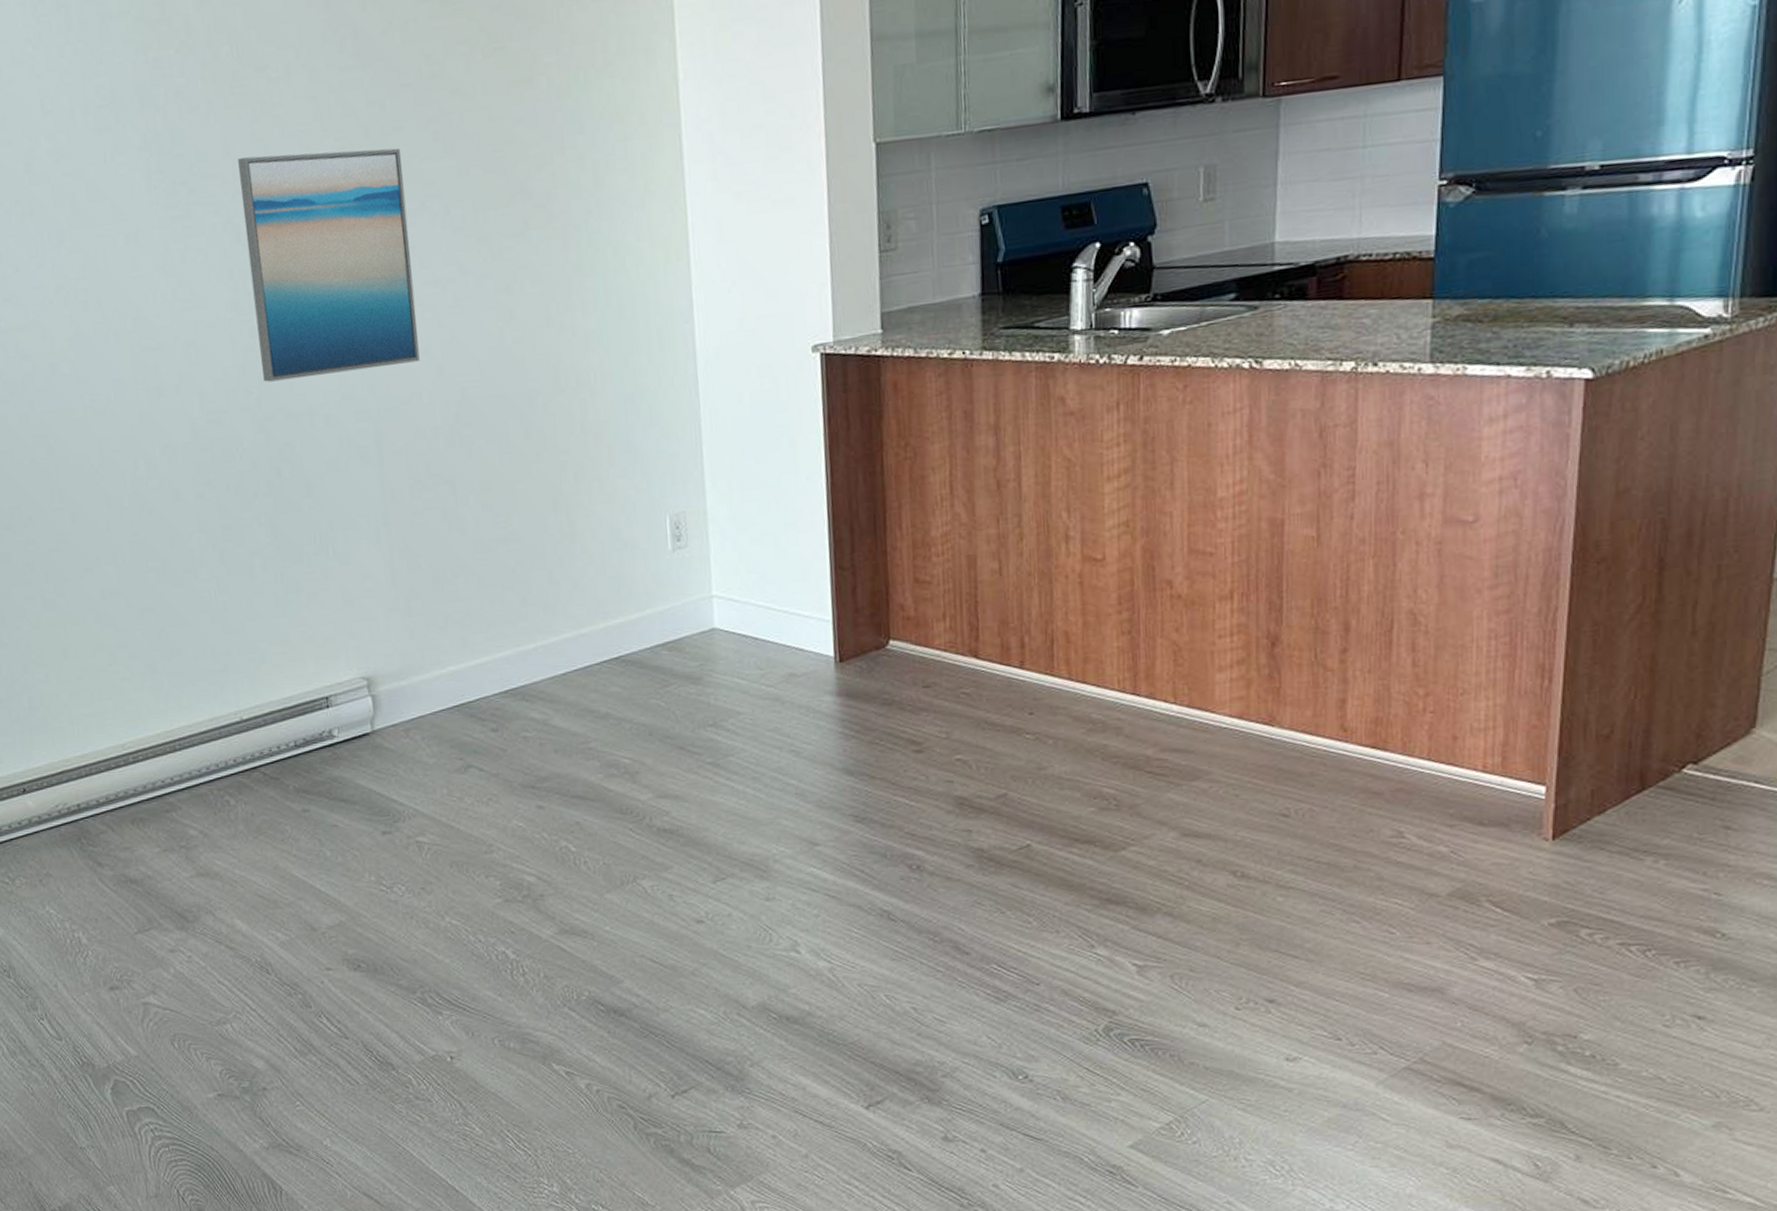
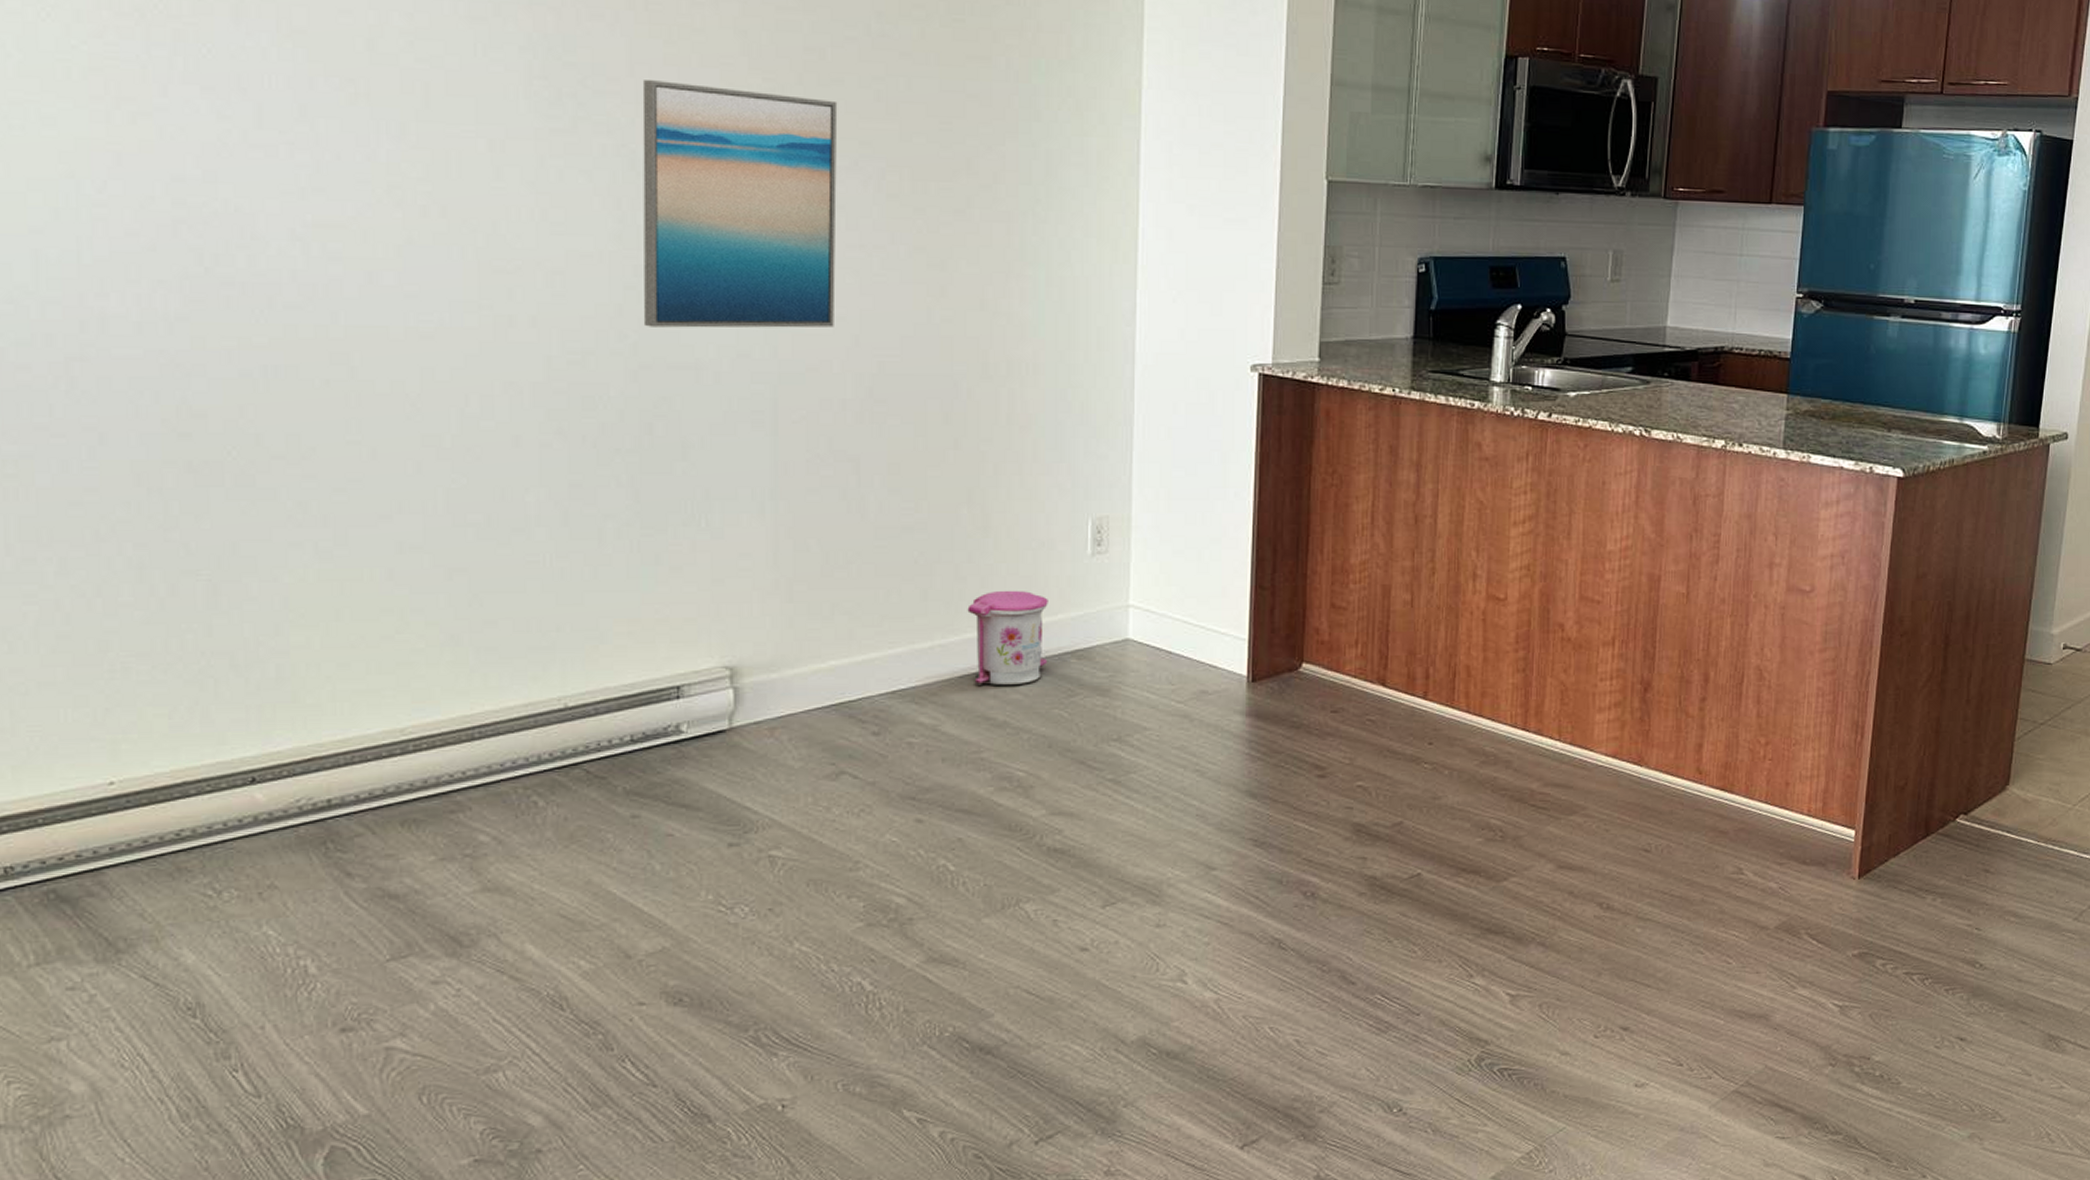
trash can: none [563,590,640,681] -> present [967,590,1048,685]

